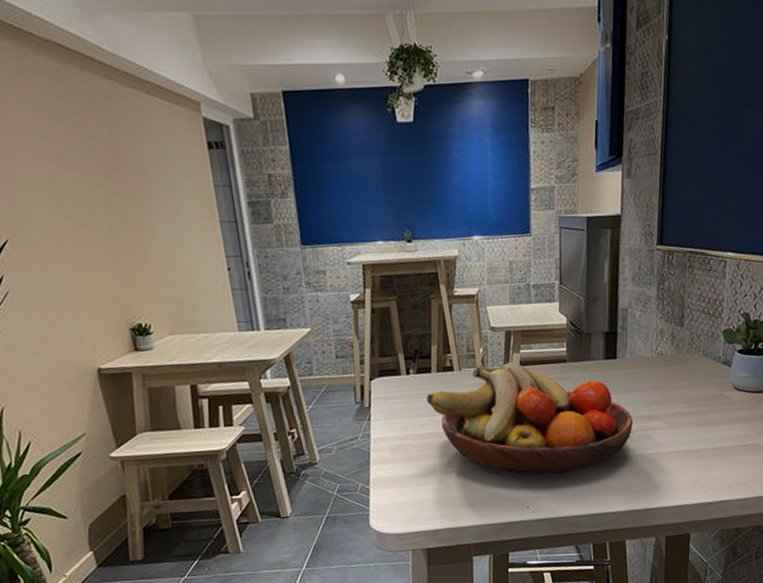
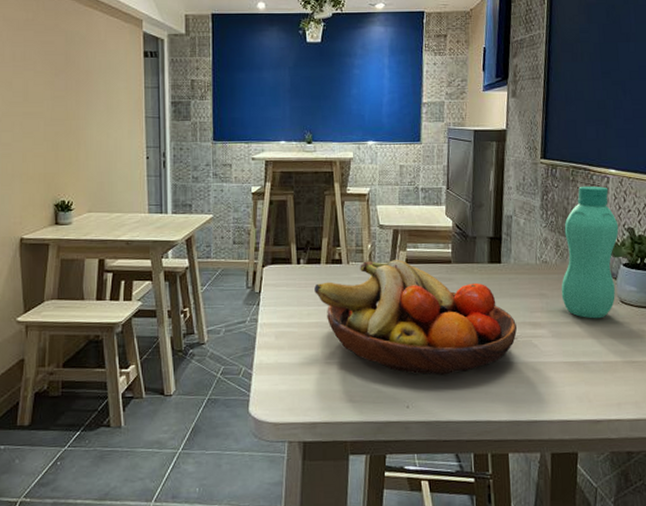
bottle: none [676,271,735,408] -> present [561,186,619,319]

